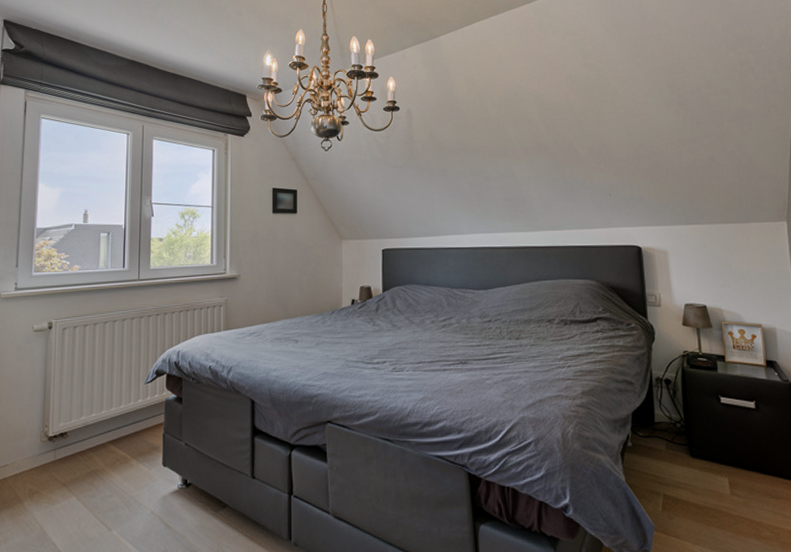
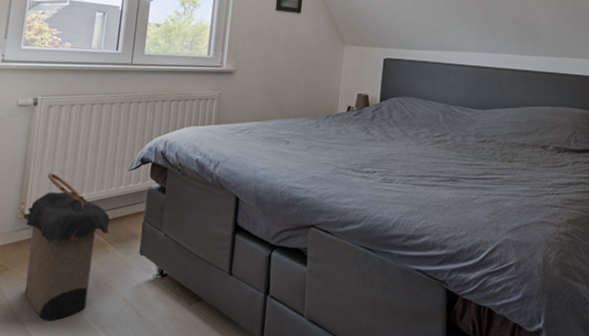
laundry hamper: none [51,394,132,540] -> present [24,173,110,321]

